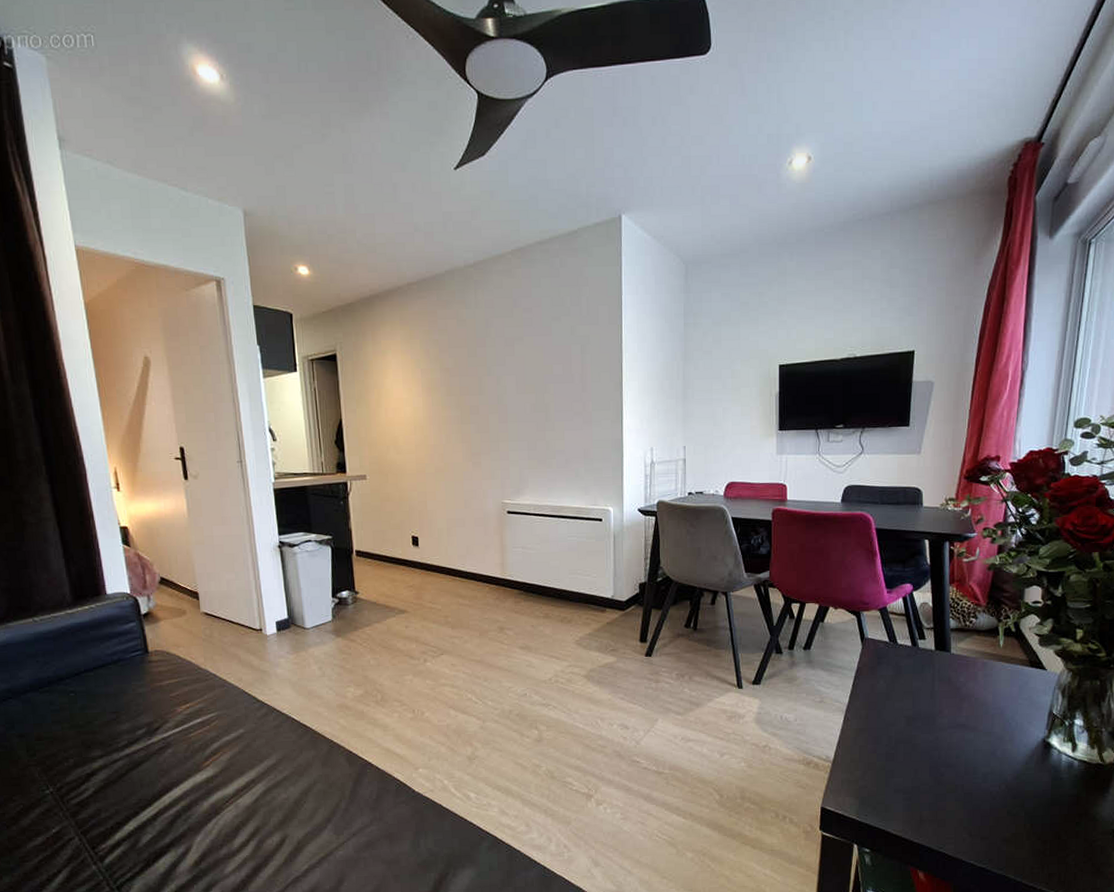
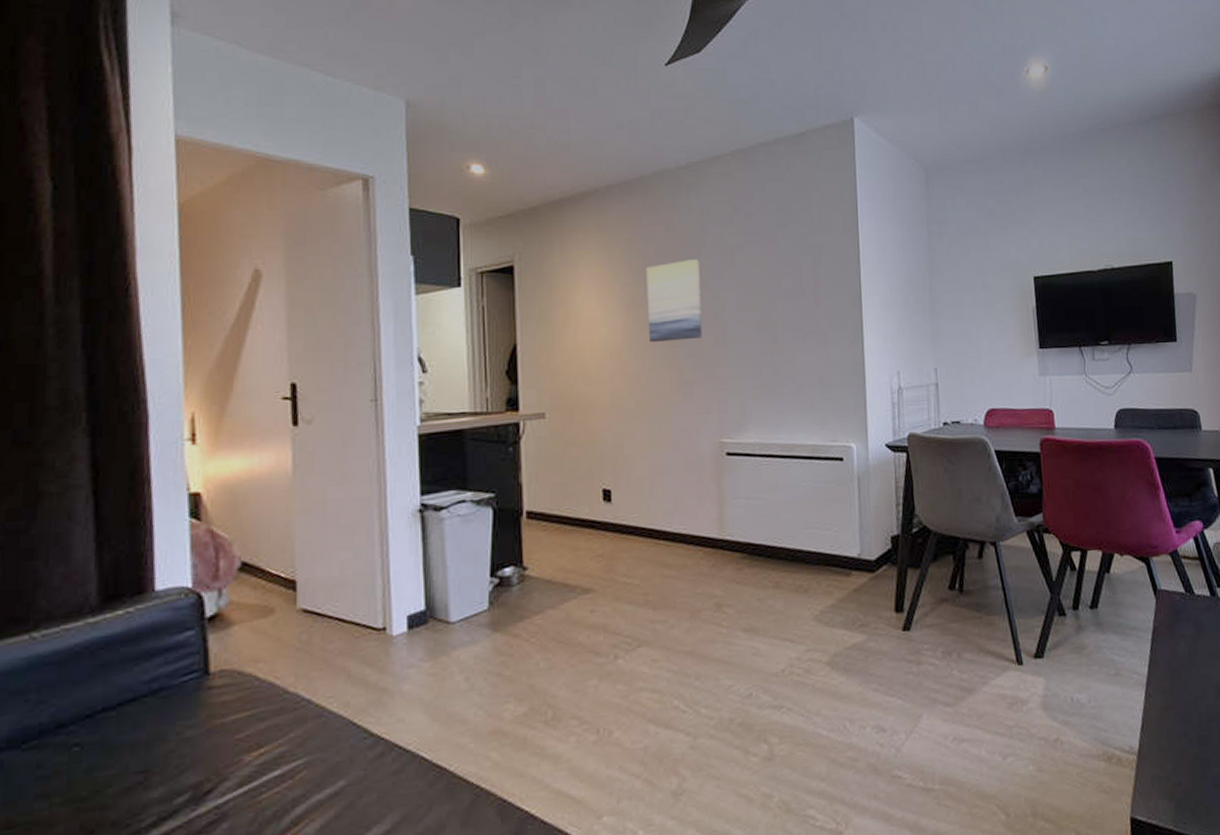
wall art: none [441,349,488,420] -> present [646,259,702,343]

